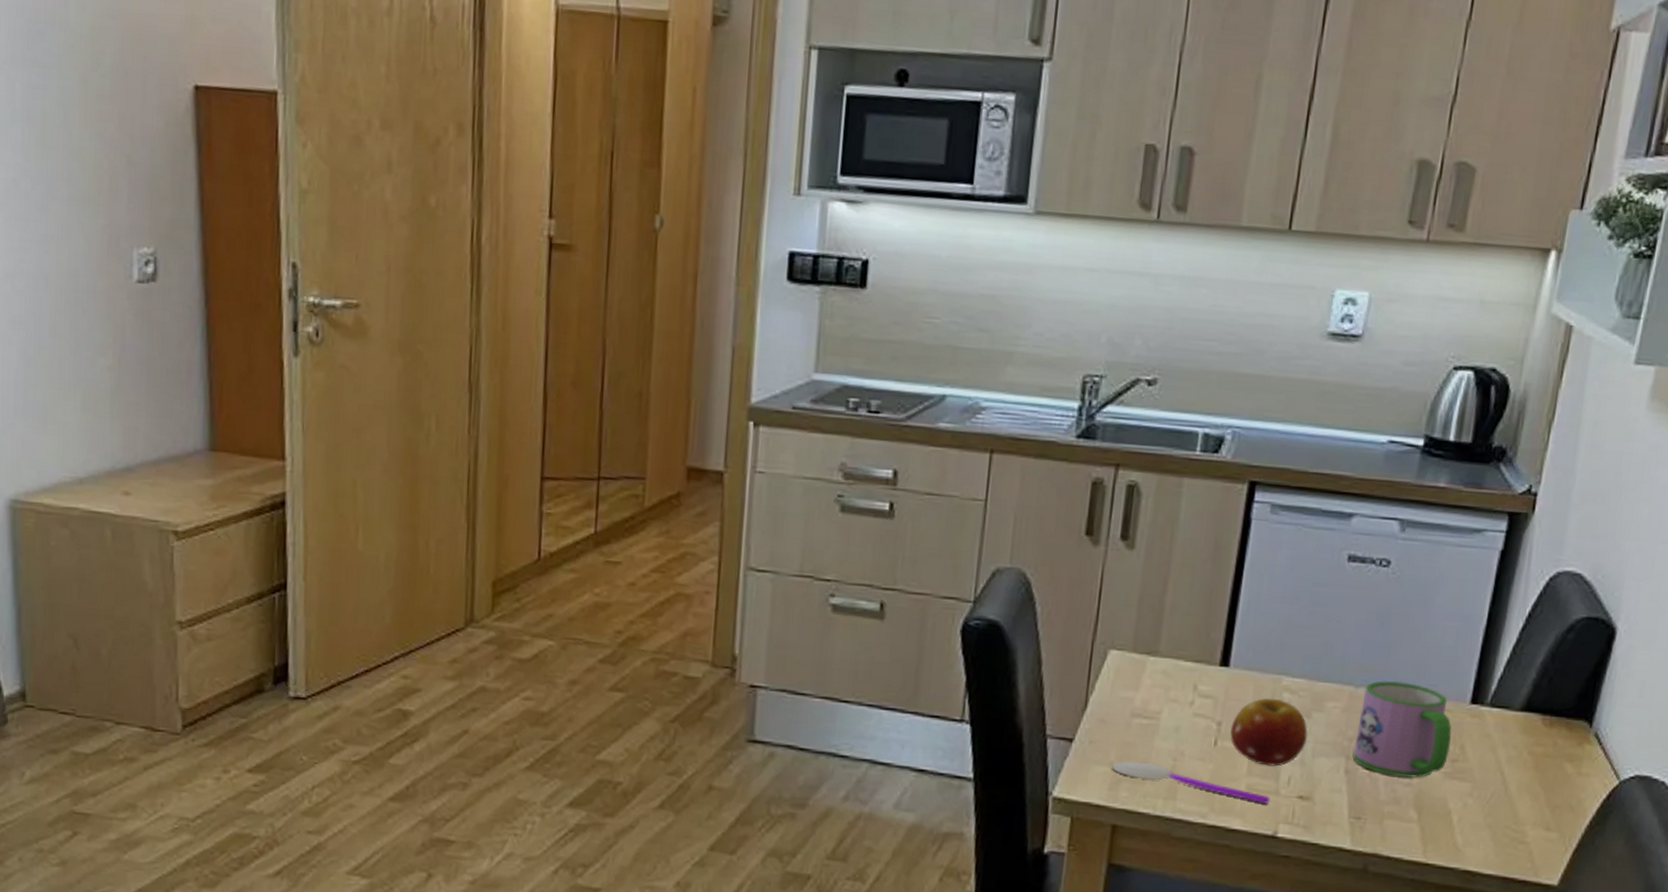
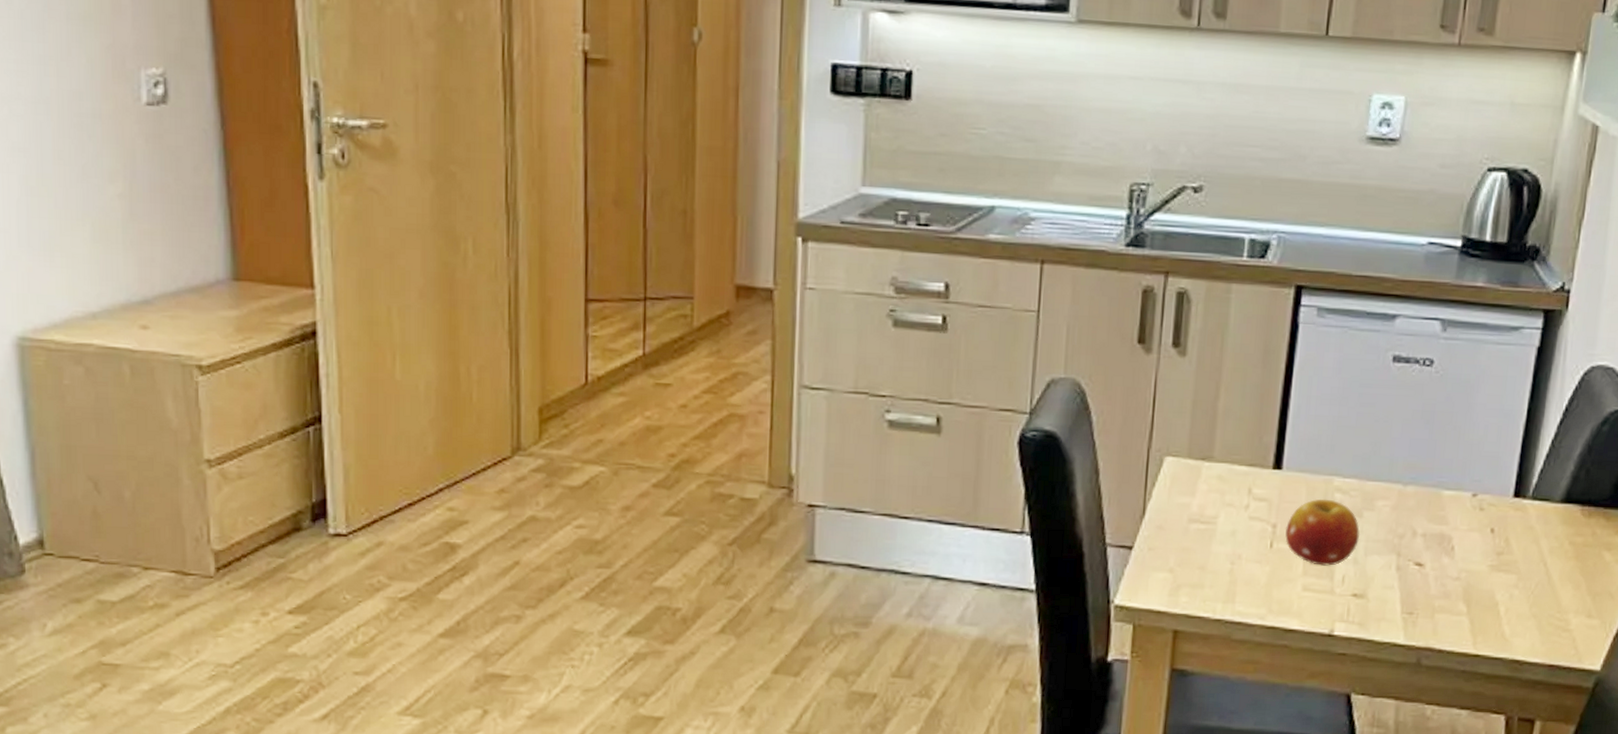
spoon: present [1112,761,1271,805] -> none [1172,566,1326,604]
mug: present [1352,681,1452,779] -> none [1403,477,1497,573]

